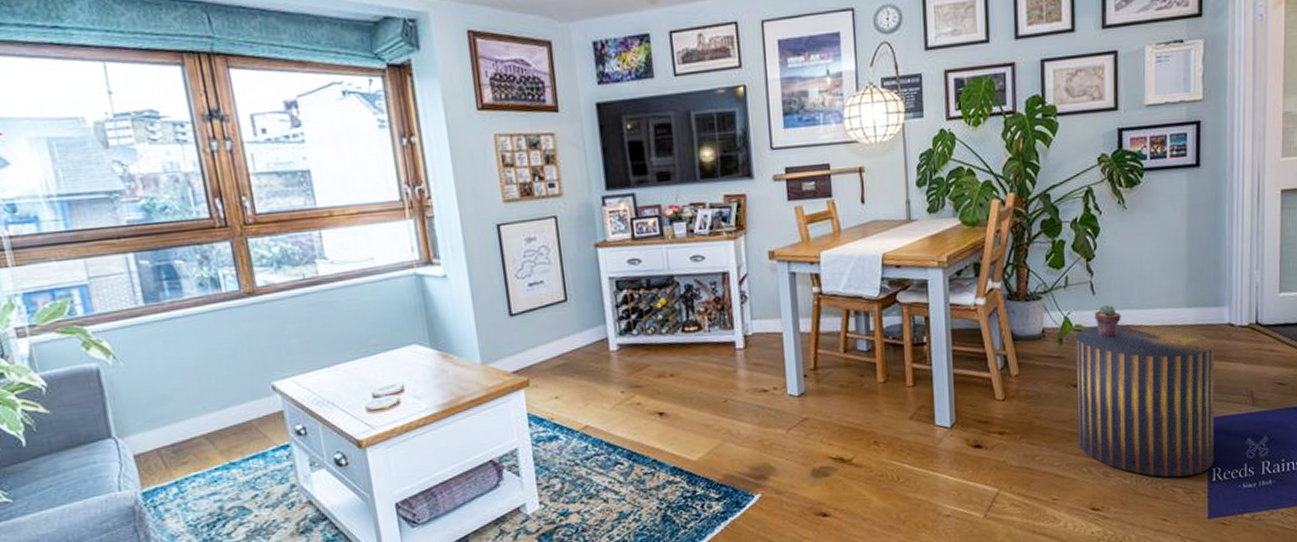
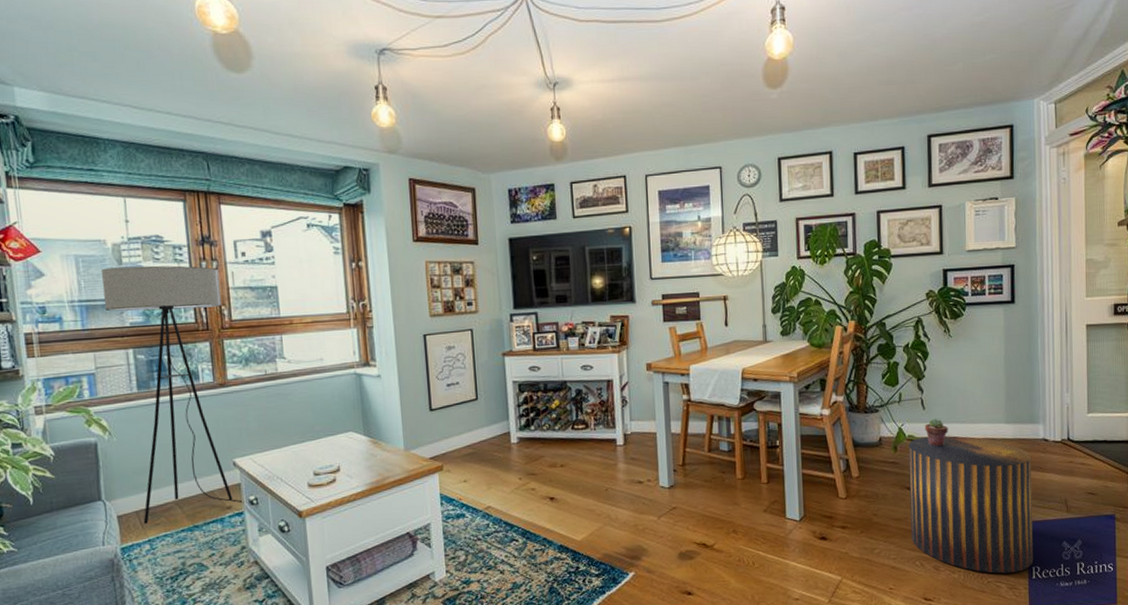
floor lamp: none [83,147,290,463] -> present [102,265,245,524]

